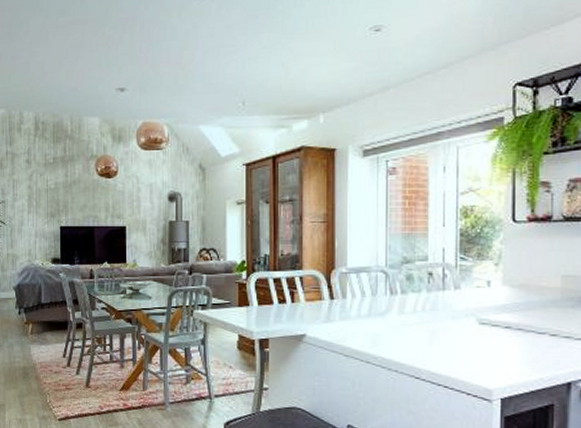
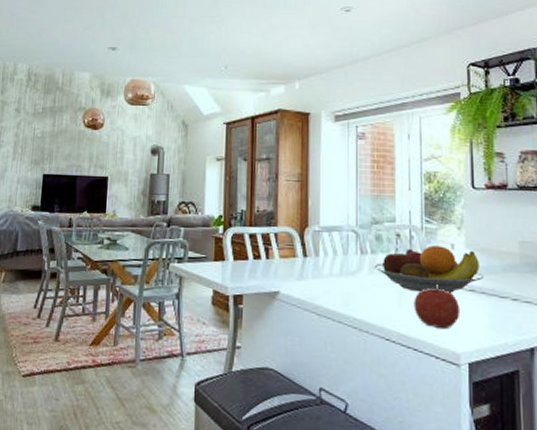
fruit bowl: none [404,283,520,331] -> present [374,245,483,293]
fruit: none [445,323,495,367] -> present [414,285,461,330]

